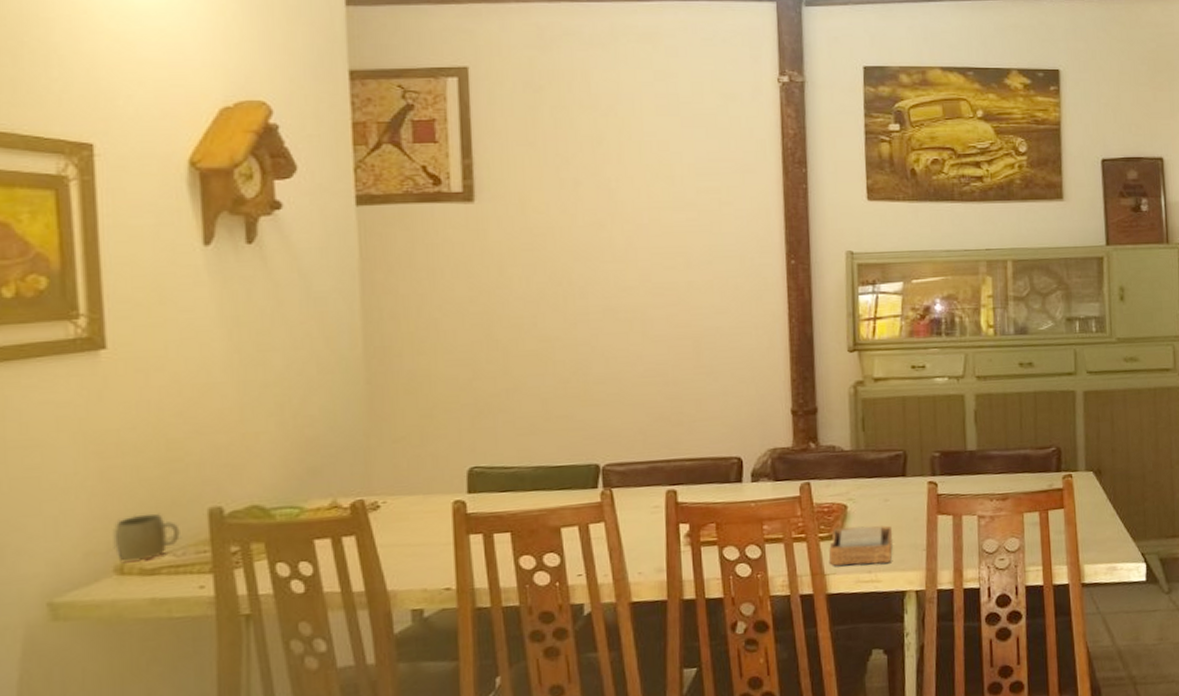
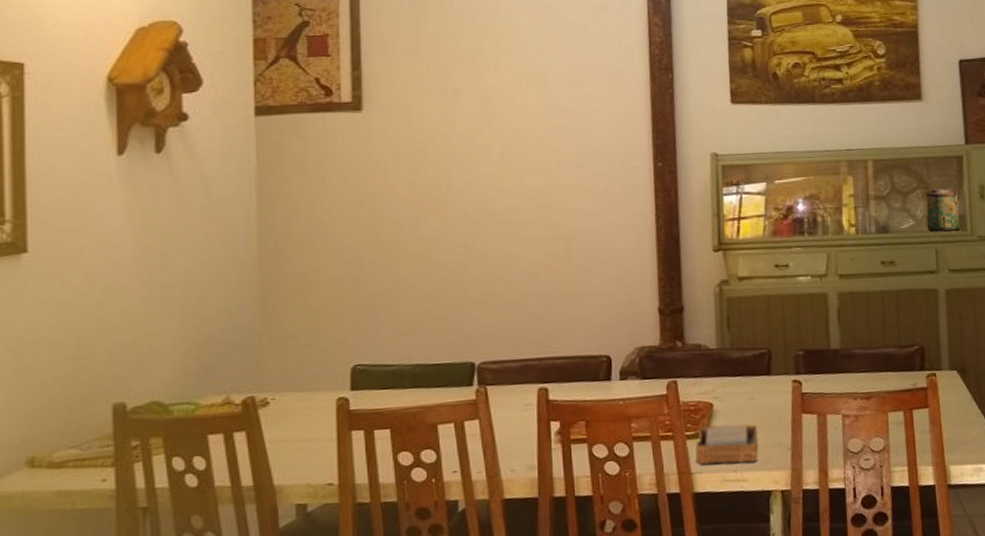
mug: present [114,513,180,563] -> none [28,408,86,456]
canister: none [1065,289,1099,334] -> present [926,188,960,232]

